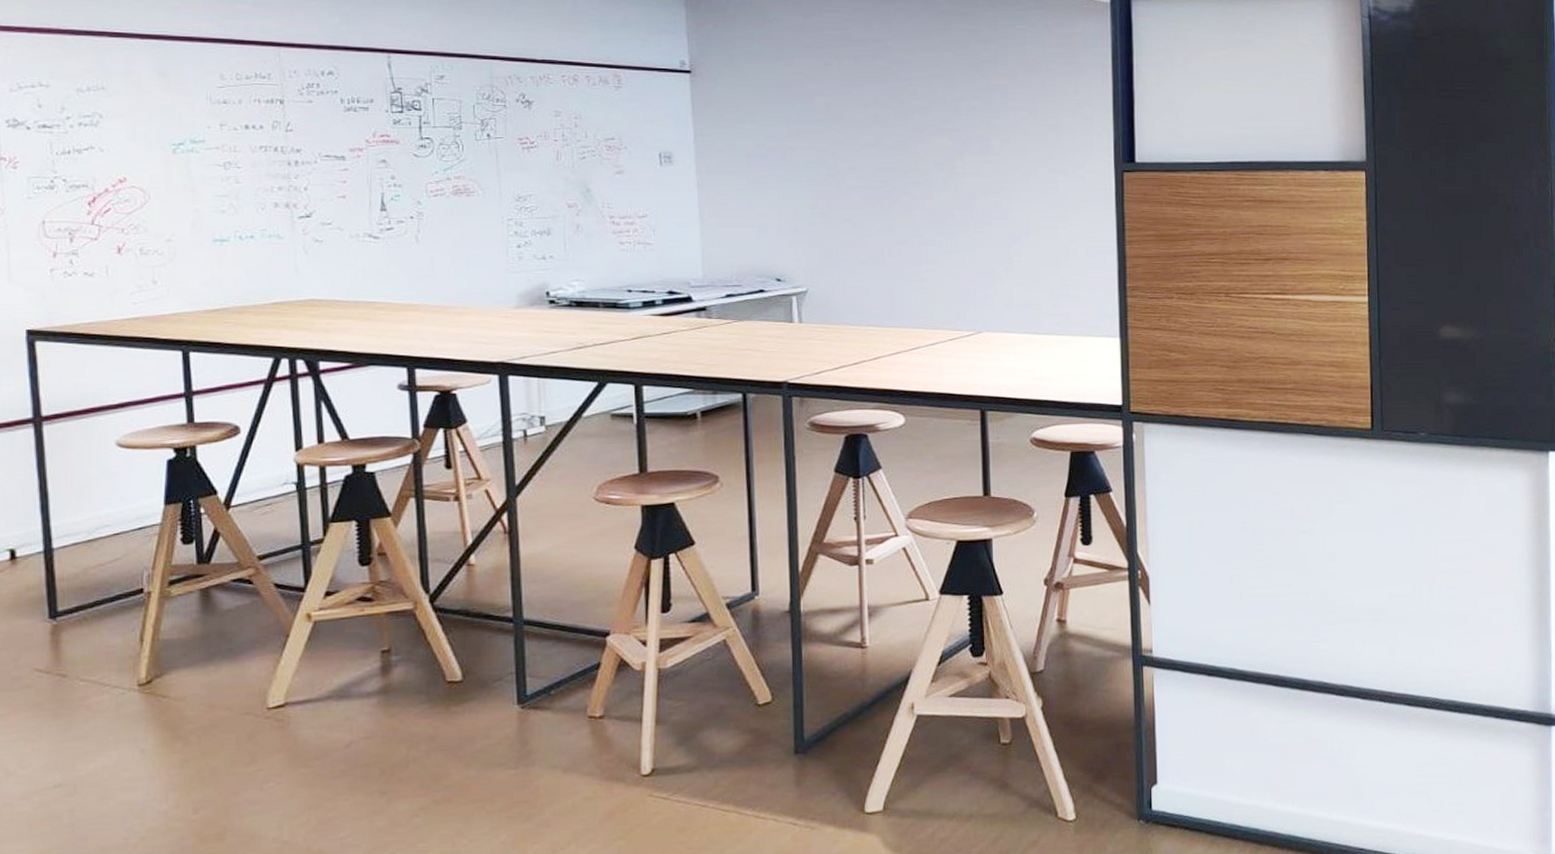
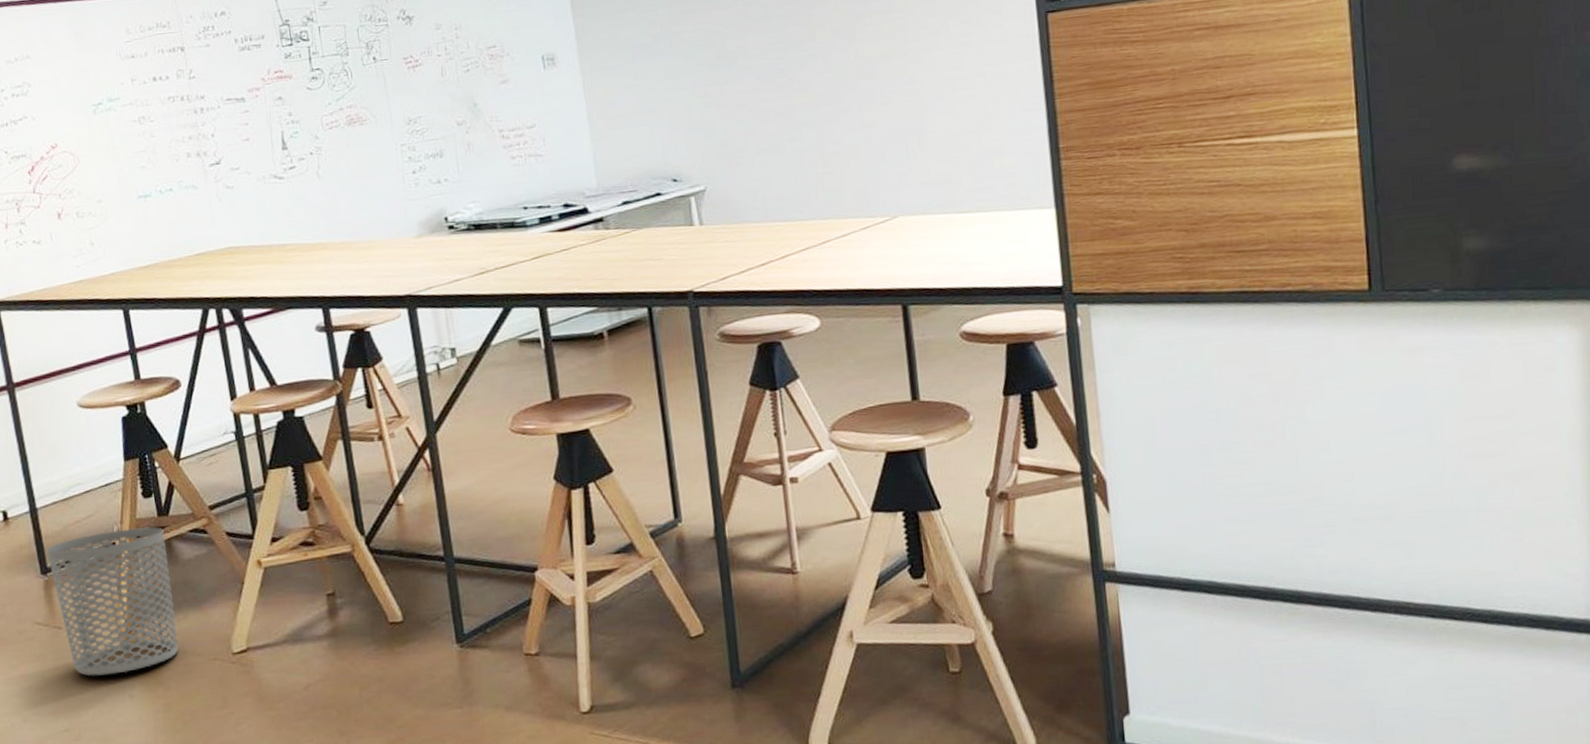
waste bin: none [59,574,206,729] -> present [46,527,179,677]

